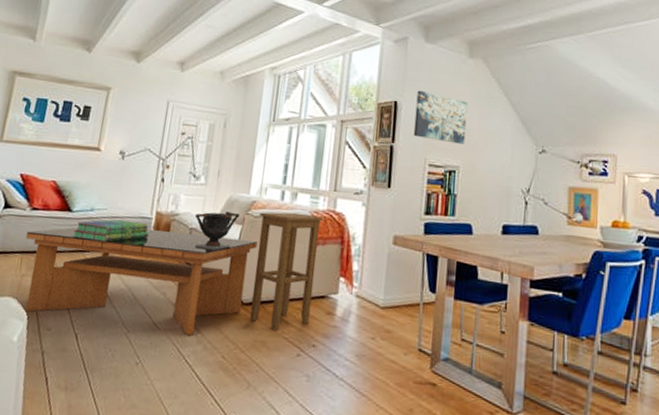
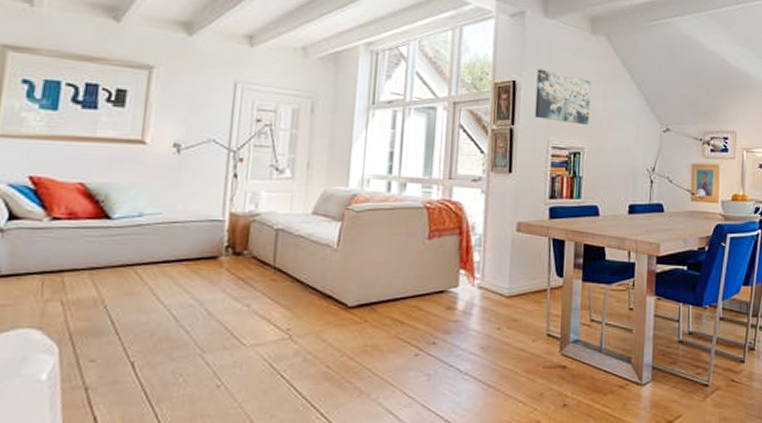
coffee table: present [25,226,258,336] -> none [45,234,362,349]
stack of books: present [72,219,150,242] -> none [115,225,223,252]
decorative urn: present [194,211,240,250] -> none [280,207,338,252]
stool: present [250,212,324,331] -> none [358,204,438,333]

